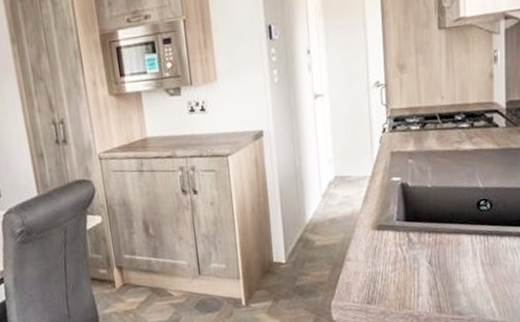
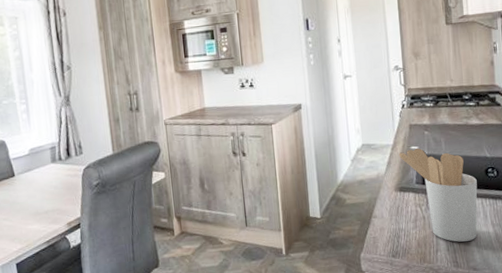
utensil holder: none [377,179,467,285] -> present [398,148,478,242]

